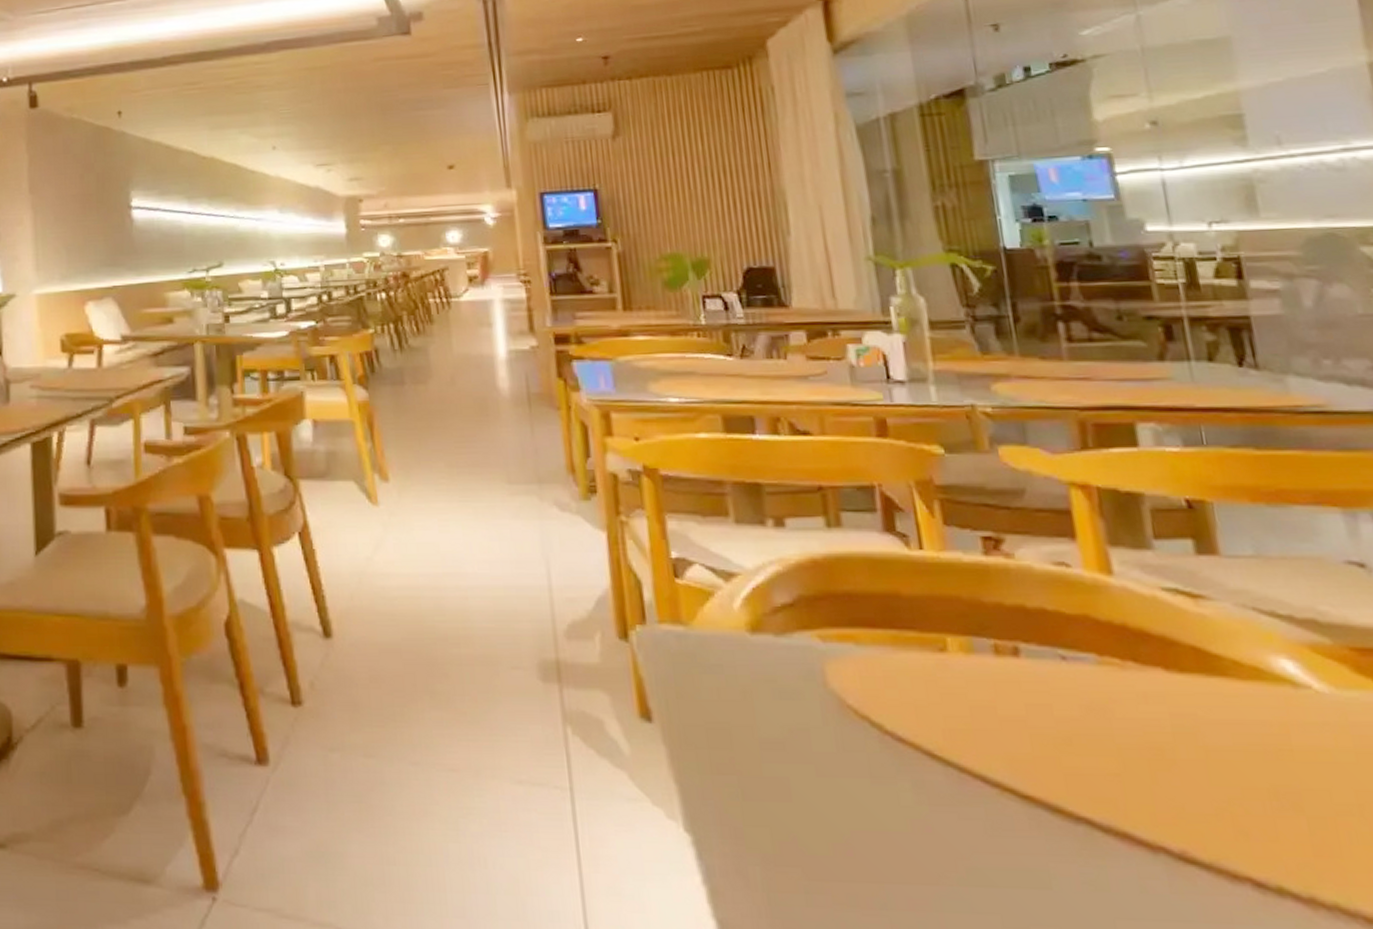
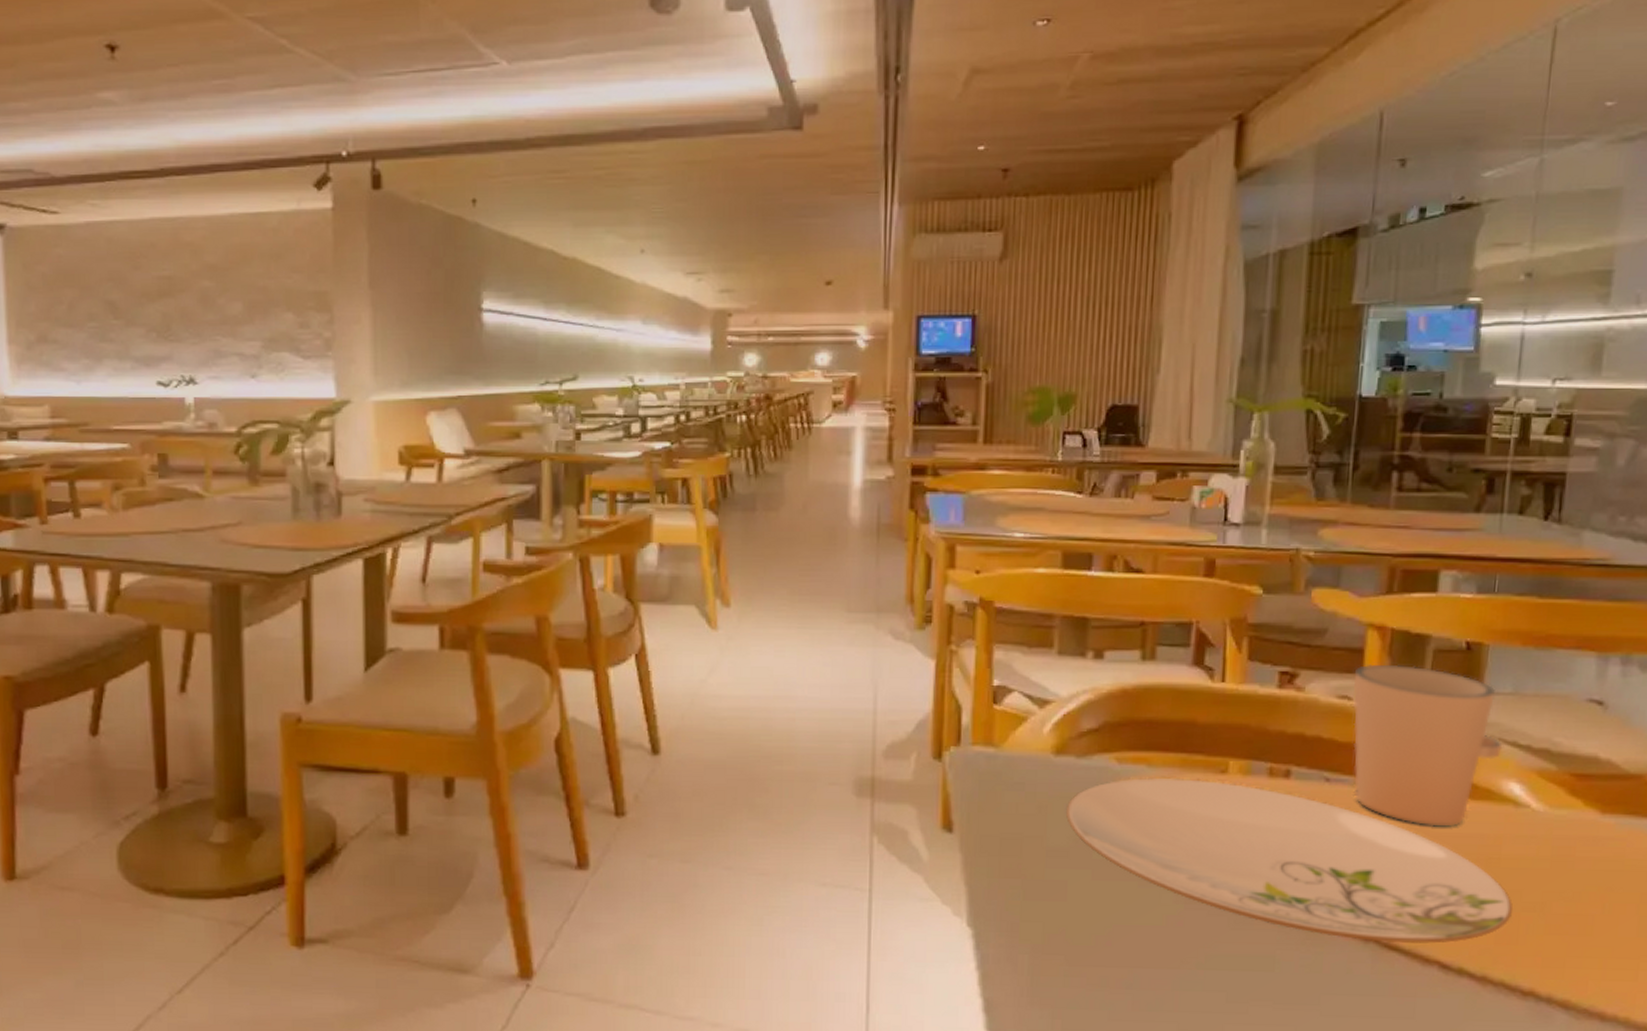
plate: none [773,657,1326,855] -> present [1066,777,1513,943]
cup: none [1065,526,1260,712] -> present [1353,664,1503,827]

